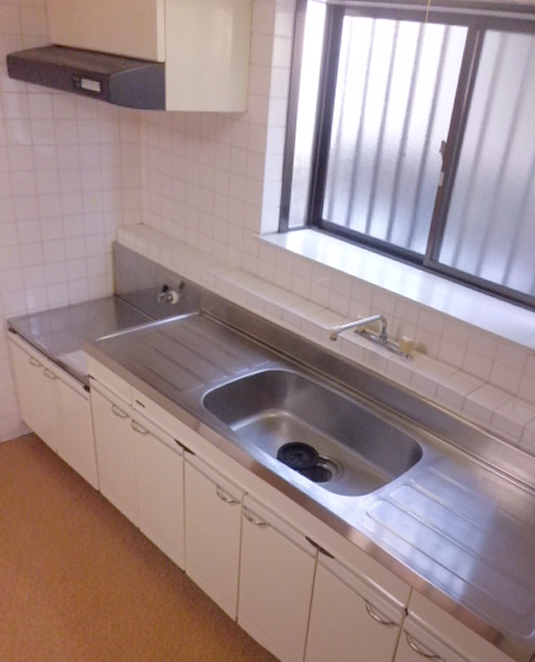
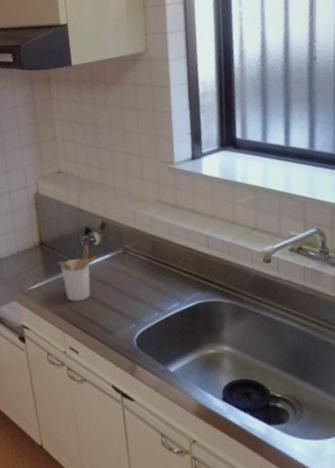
utensil holder: none [131,302,172,357] -> present [58,244,97,302]

